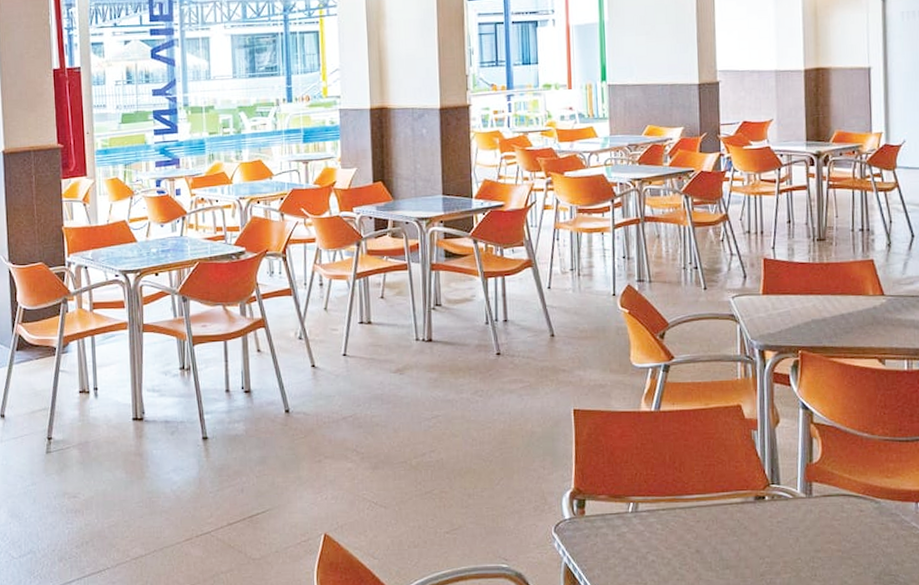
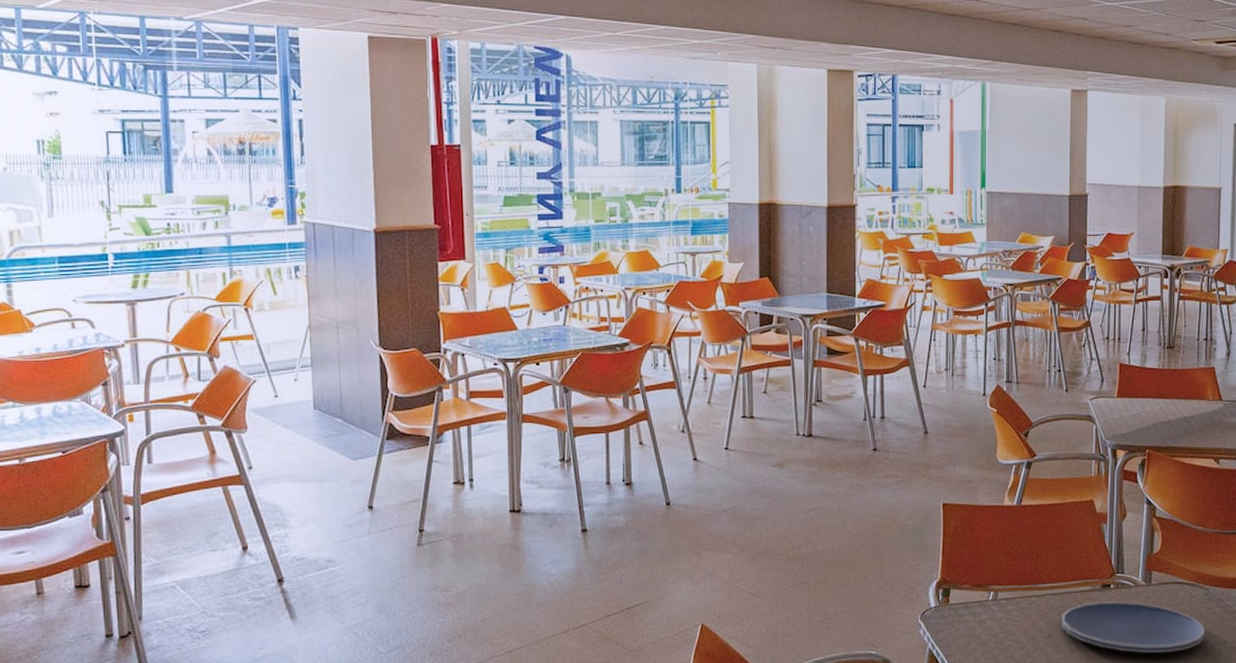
plate: none [710,514,879,573] -> present [1061,601,1205,653]

